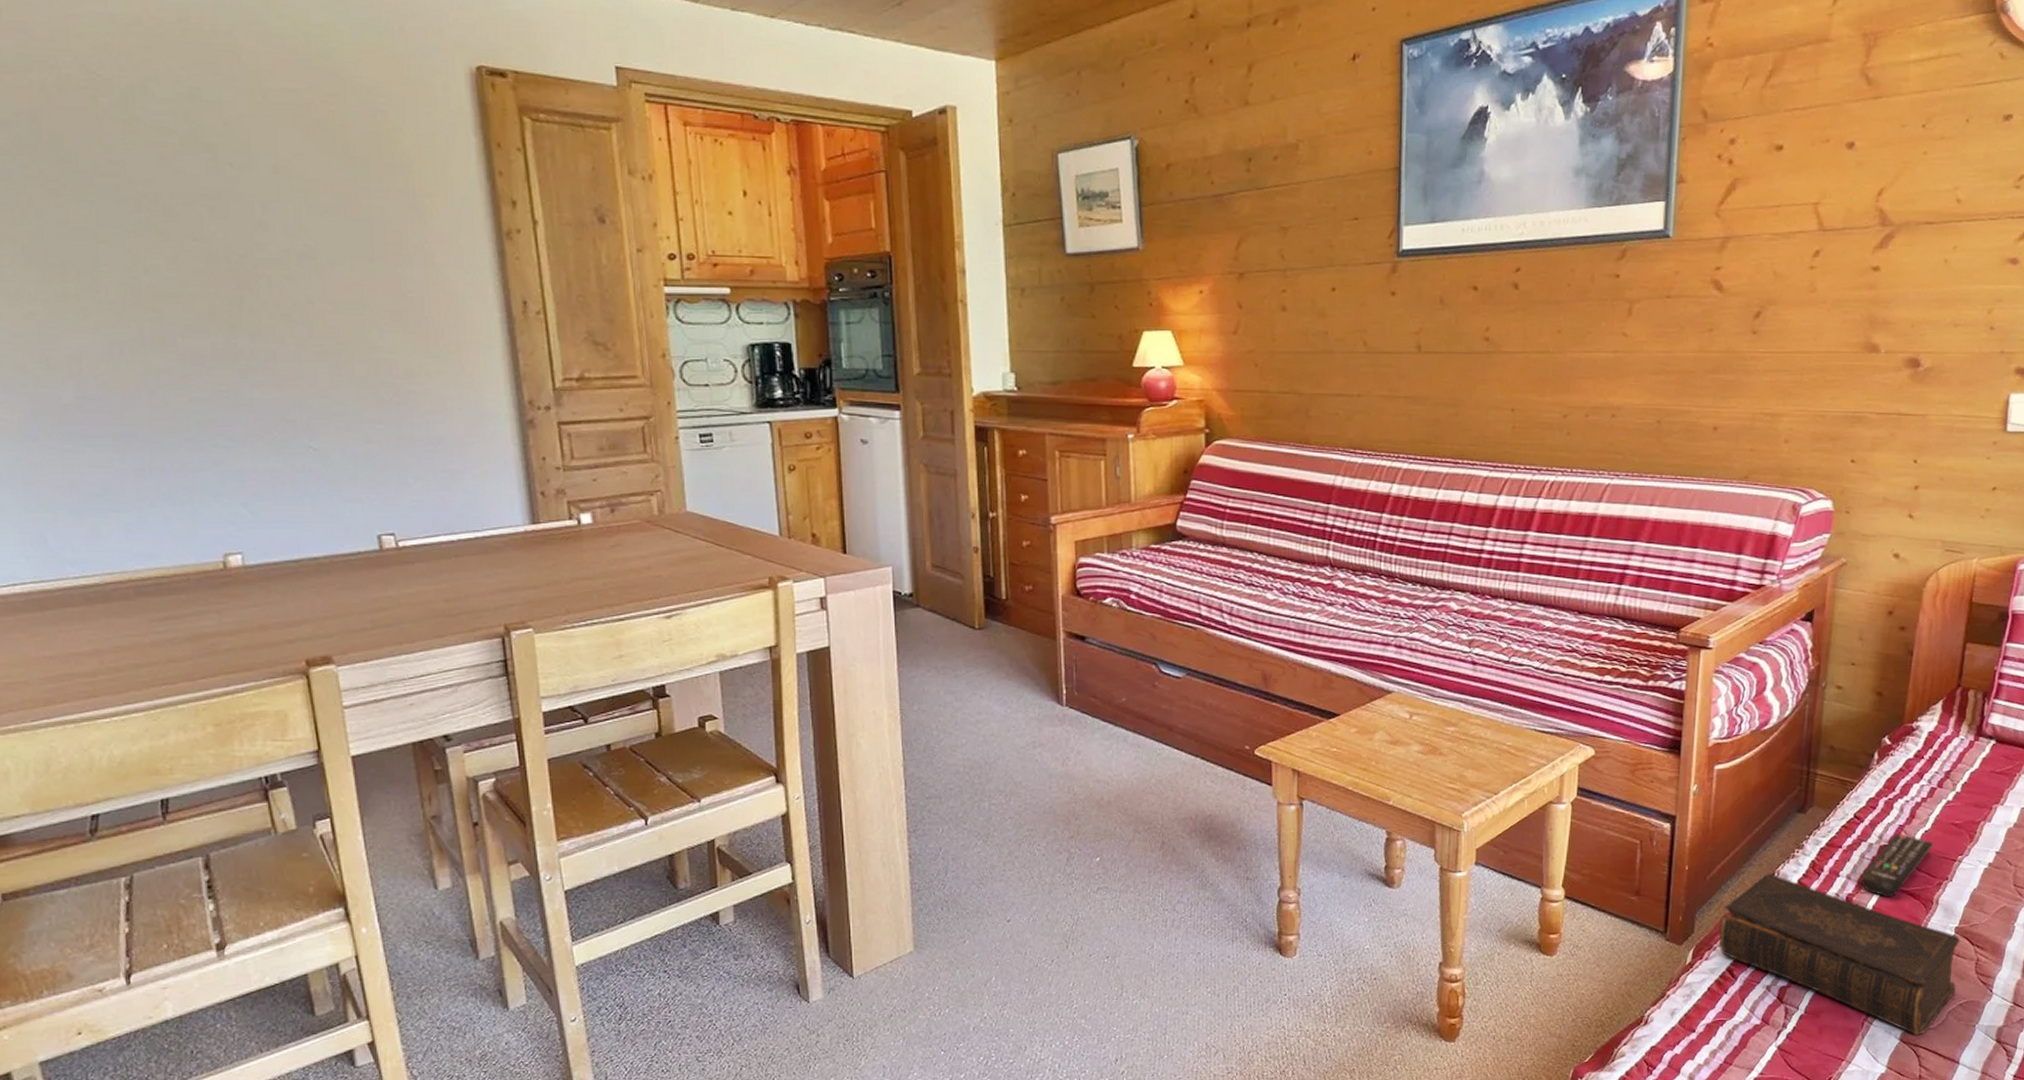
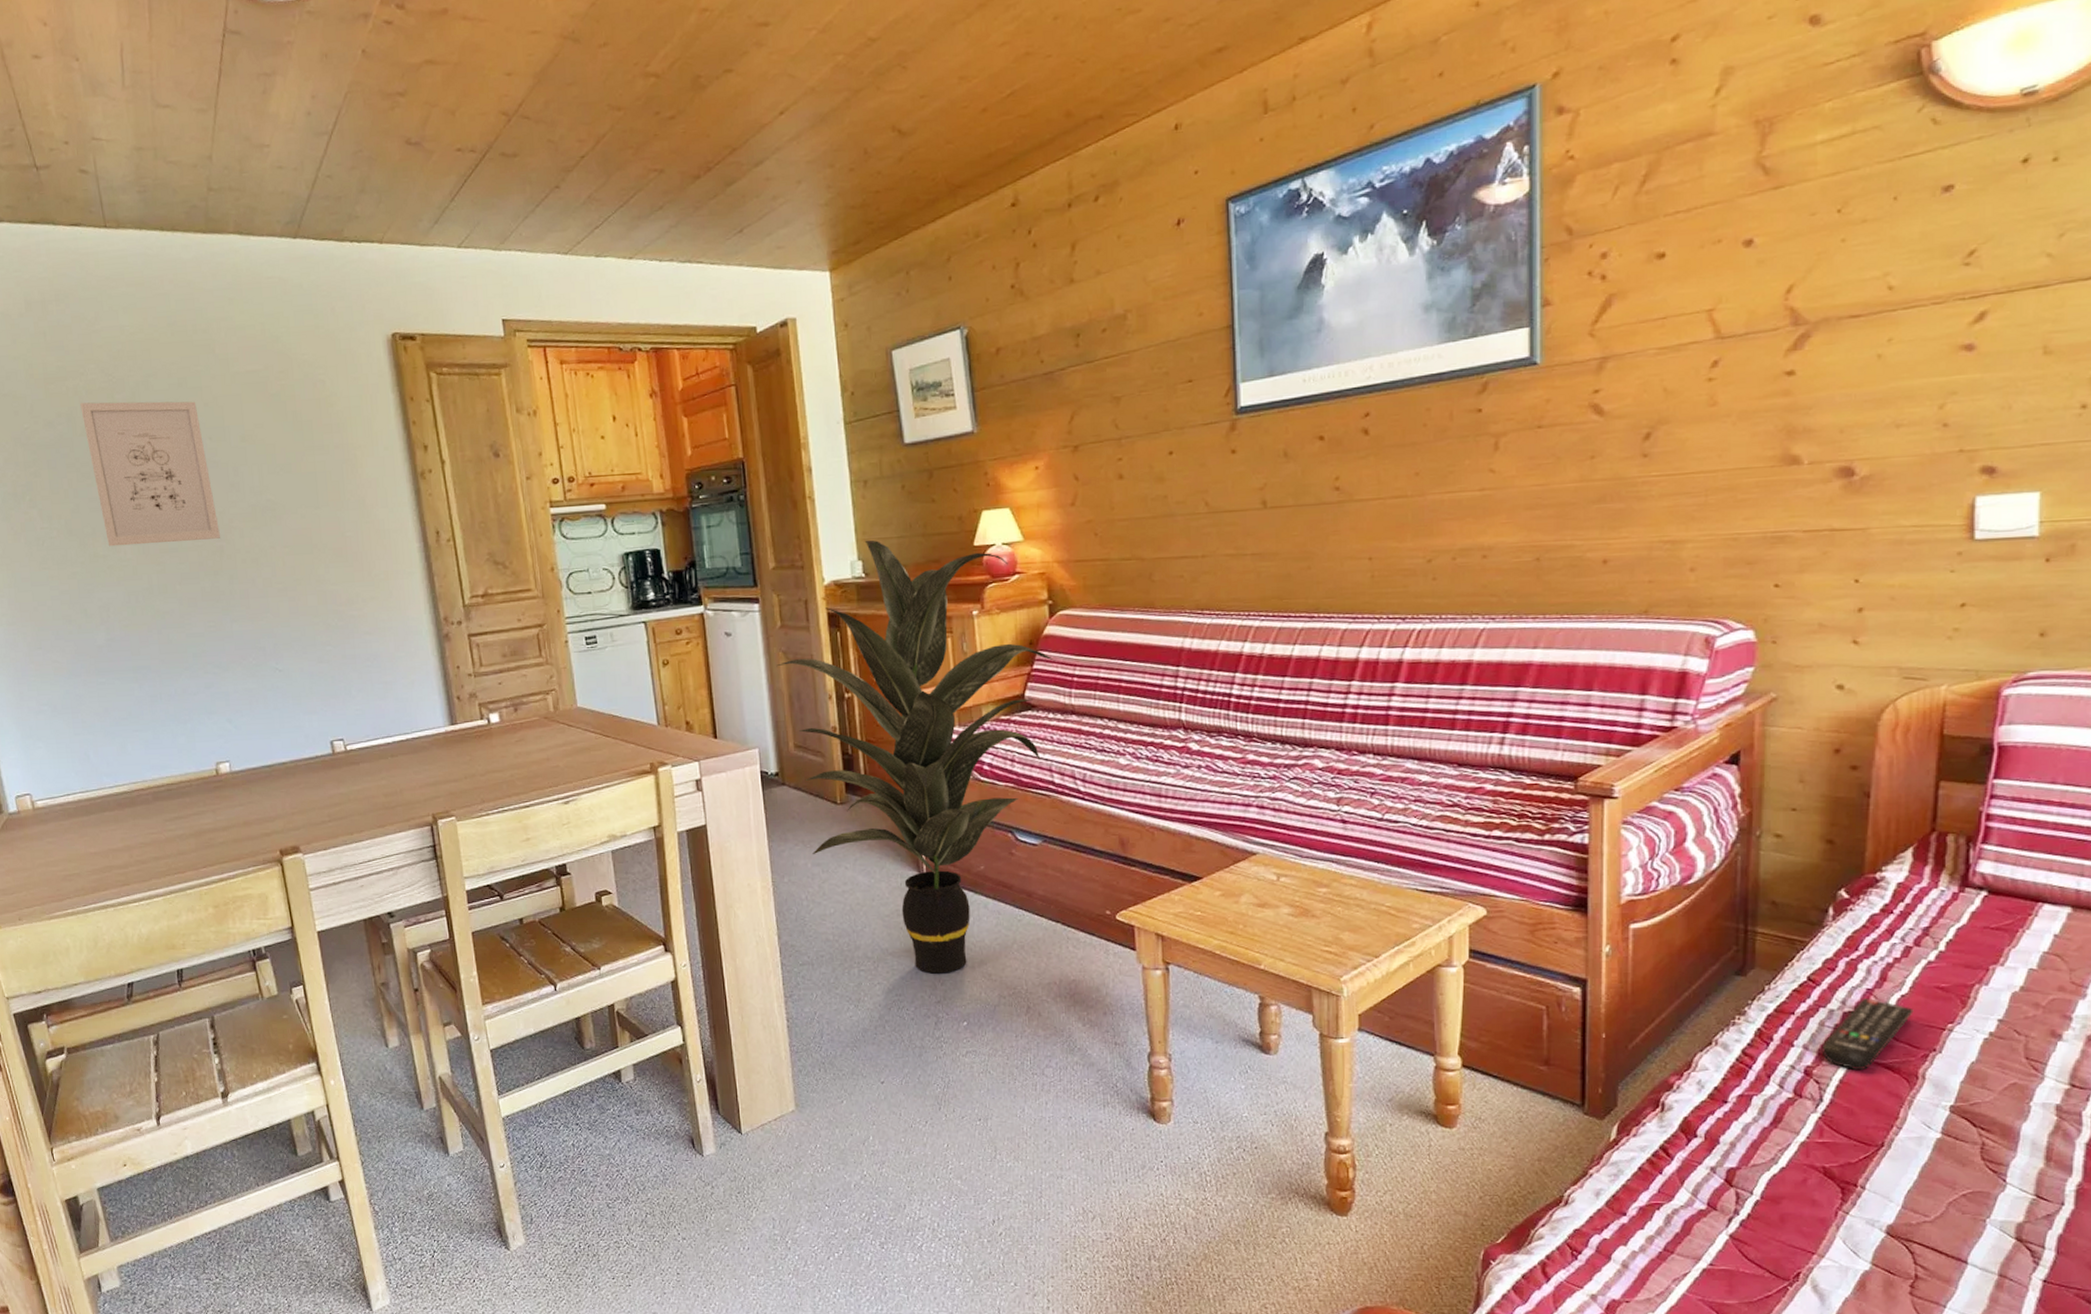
wall art: none [49,101,240,286] -> present [80,401,220,547]
indoor plant: none [916,351,1211,808] -> present [776,540,1057,974]
book: present [1718,873,1961,1035] -> none [1647,1042,1958,1228]

